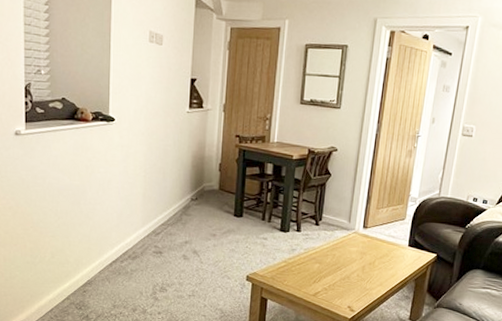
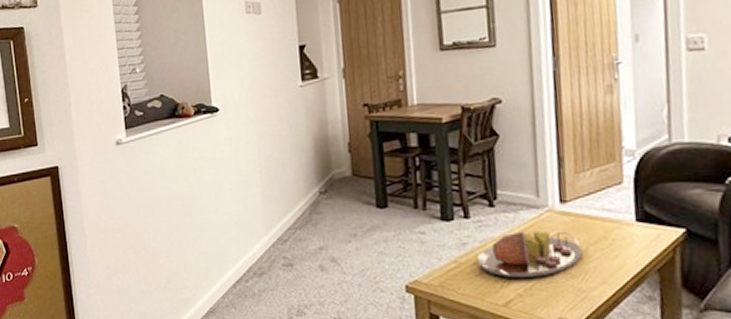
serving tray: none [300,245,372,278] -> present [476,231,583,278]

